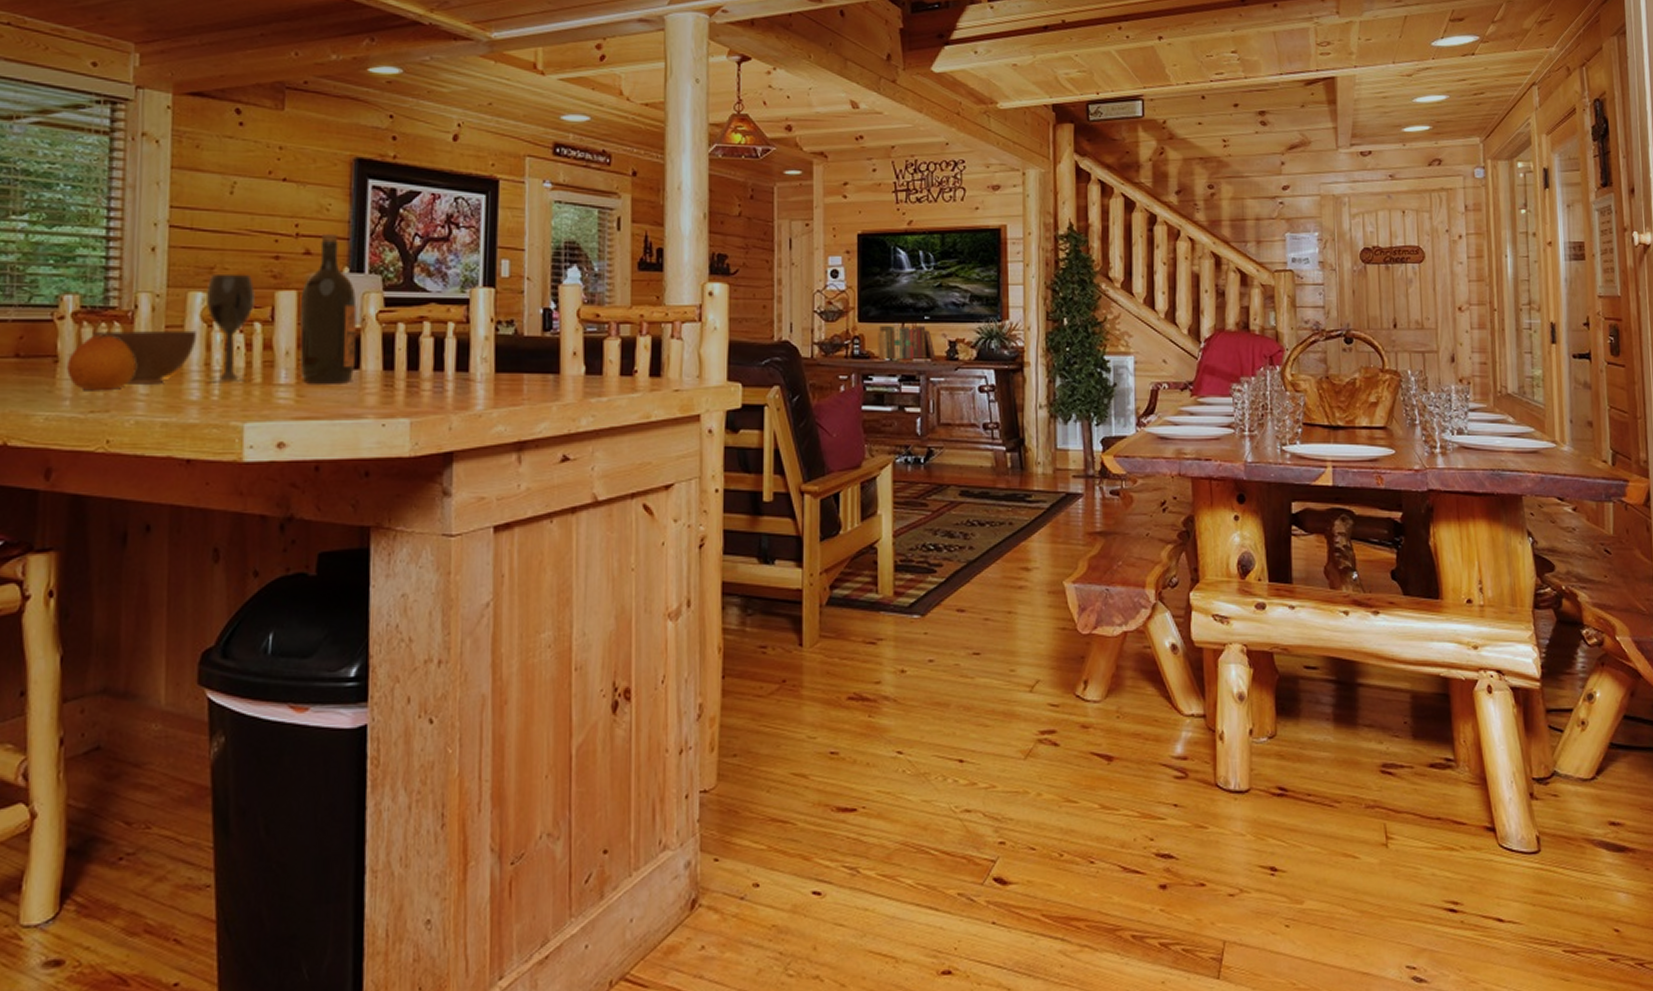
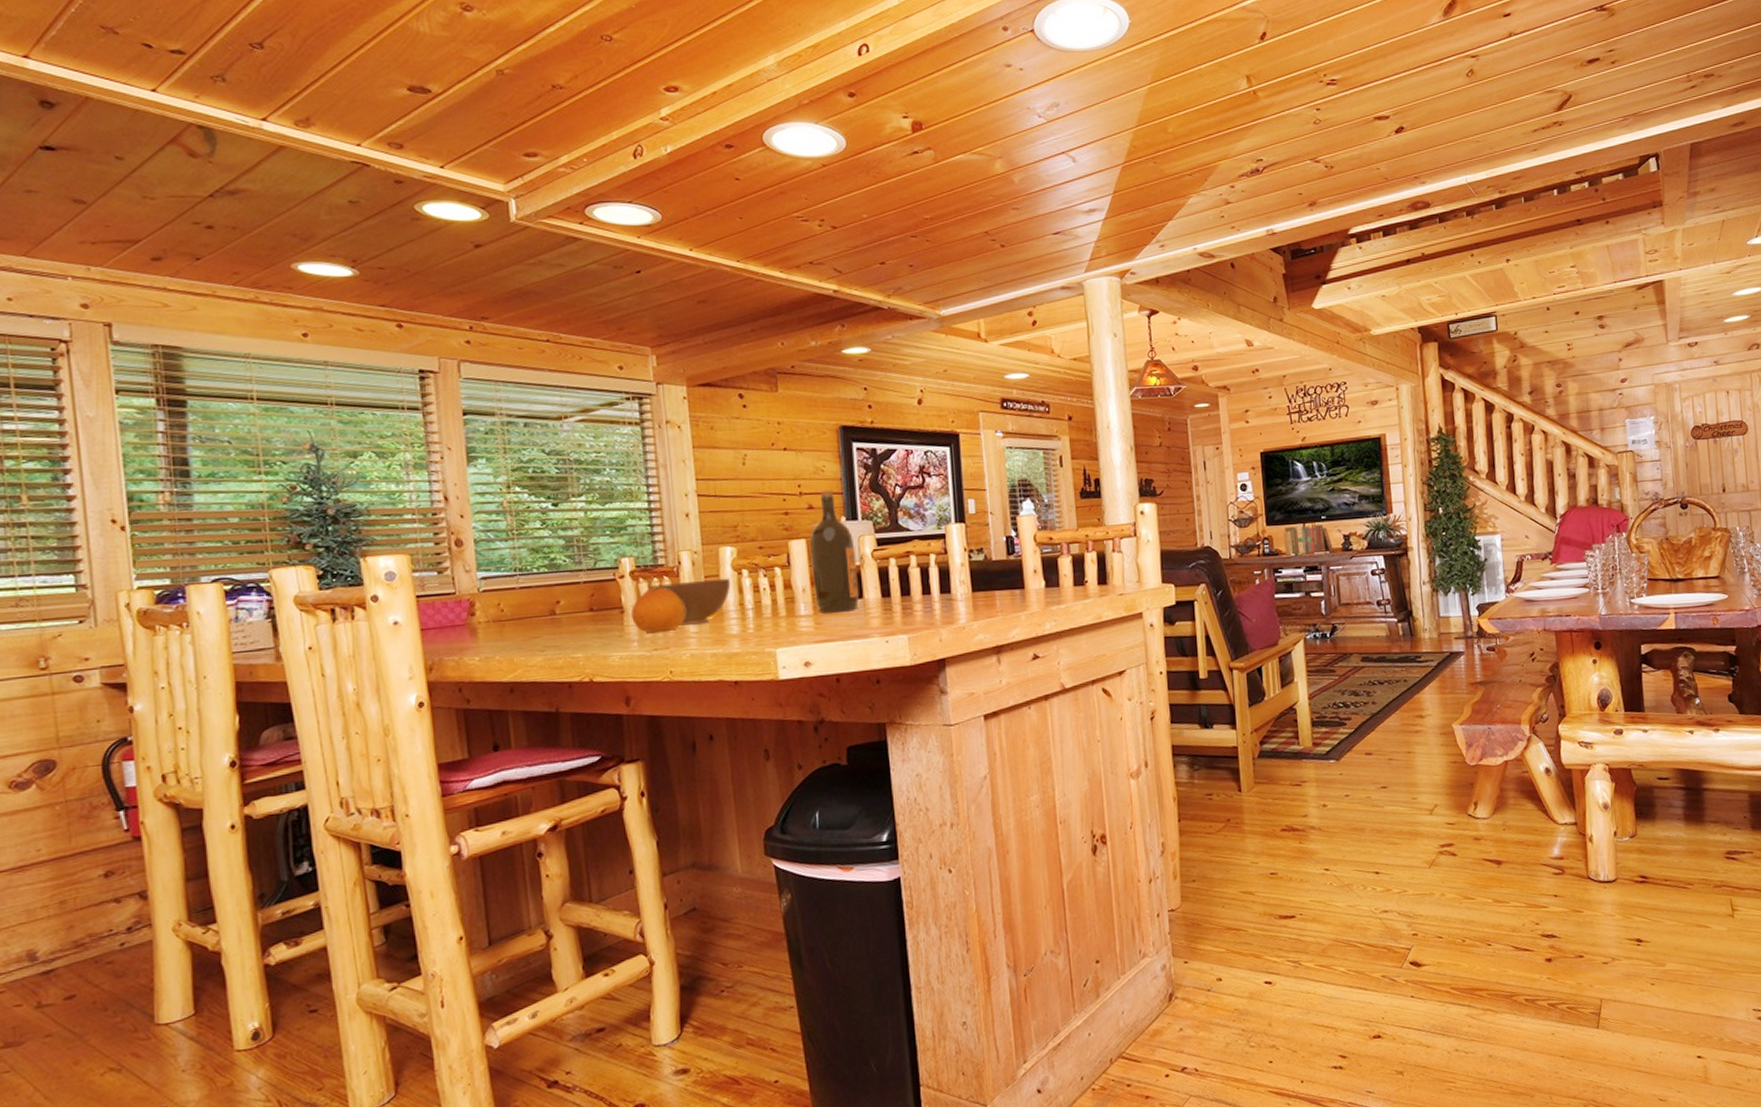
wine glass: present [205,273,255,383] -> none [733,529,777,619]

